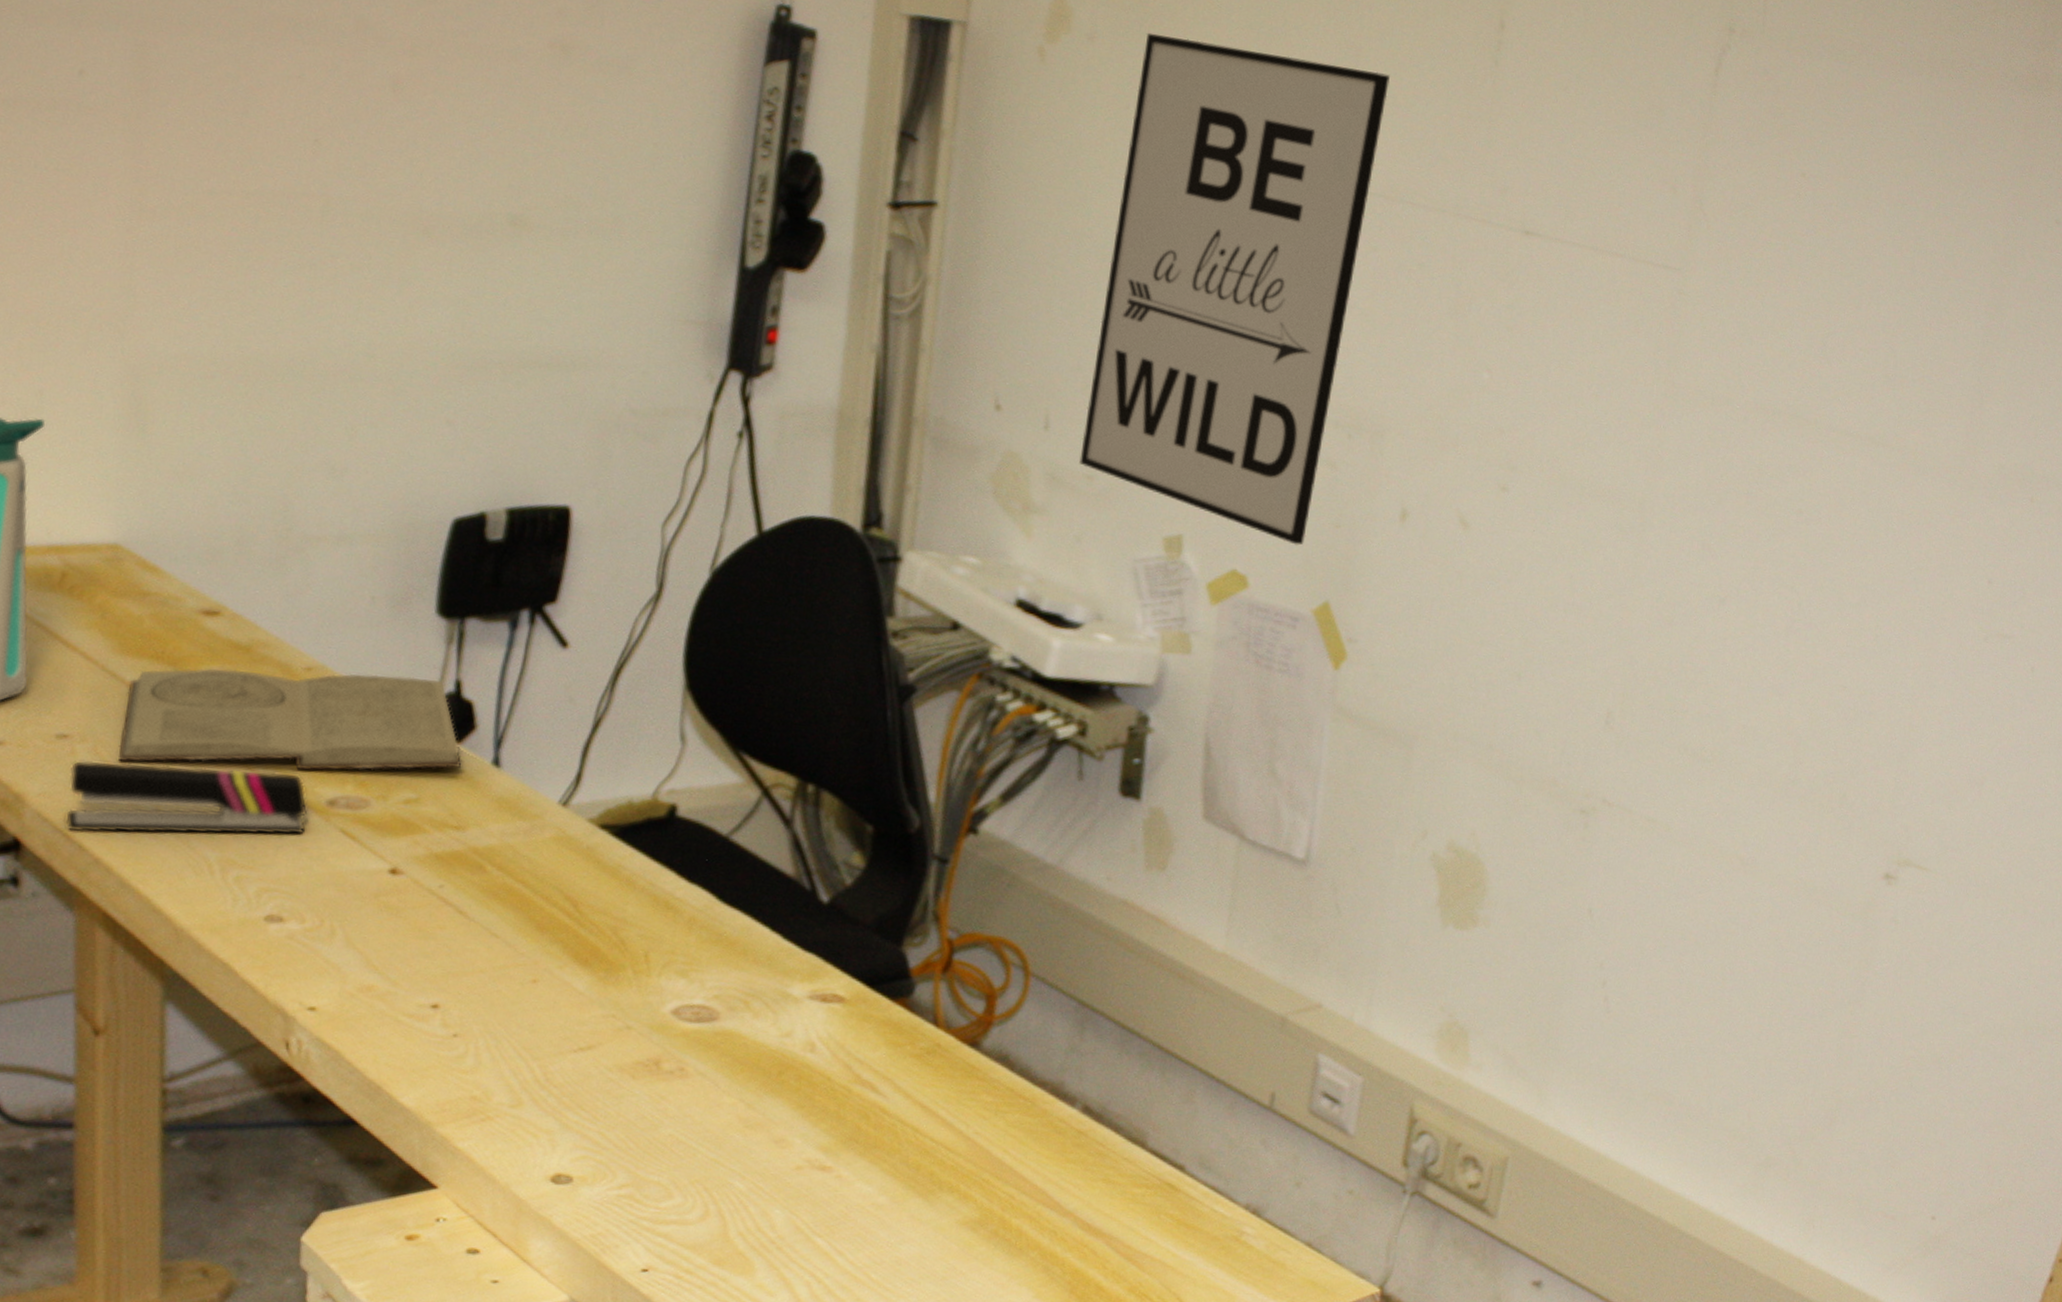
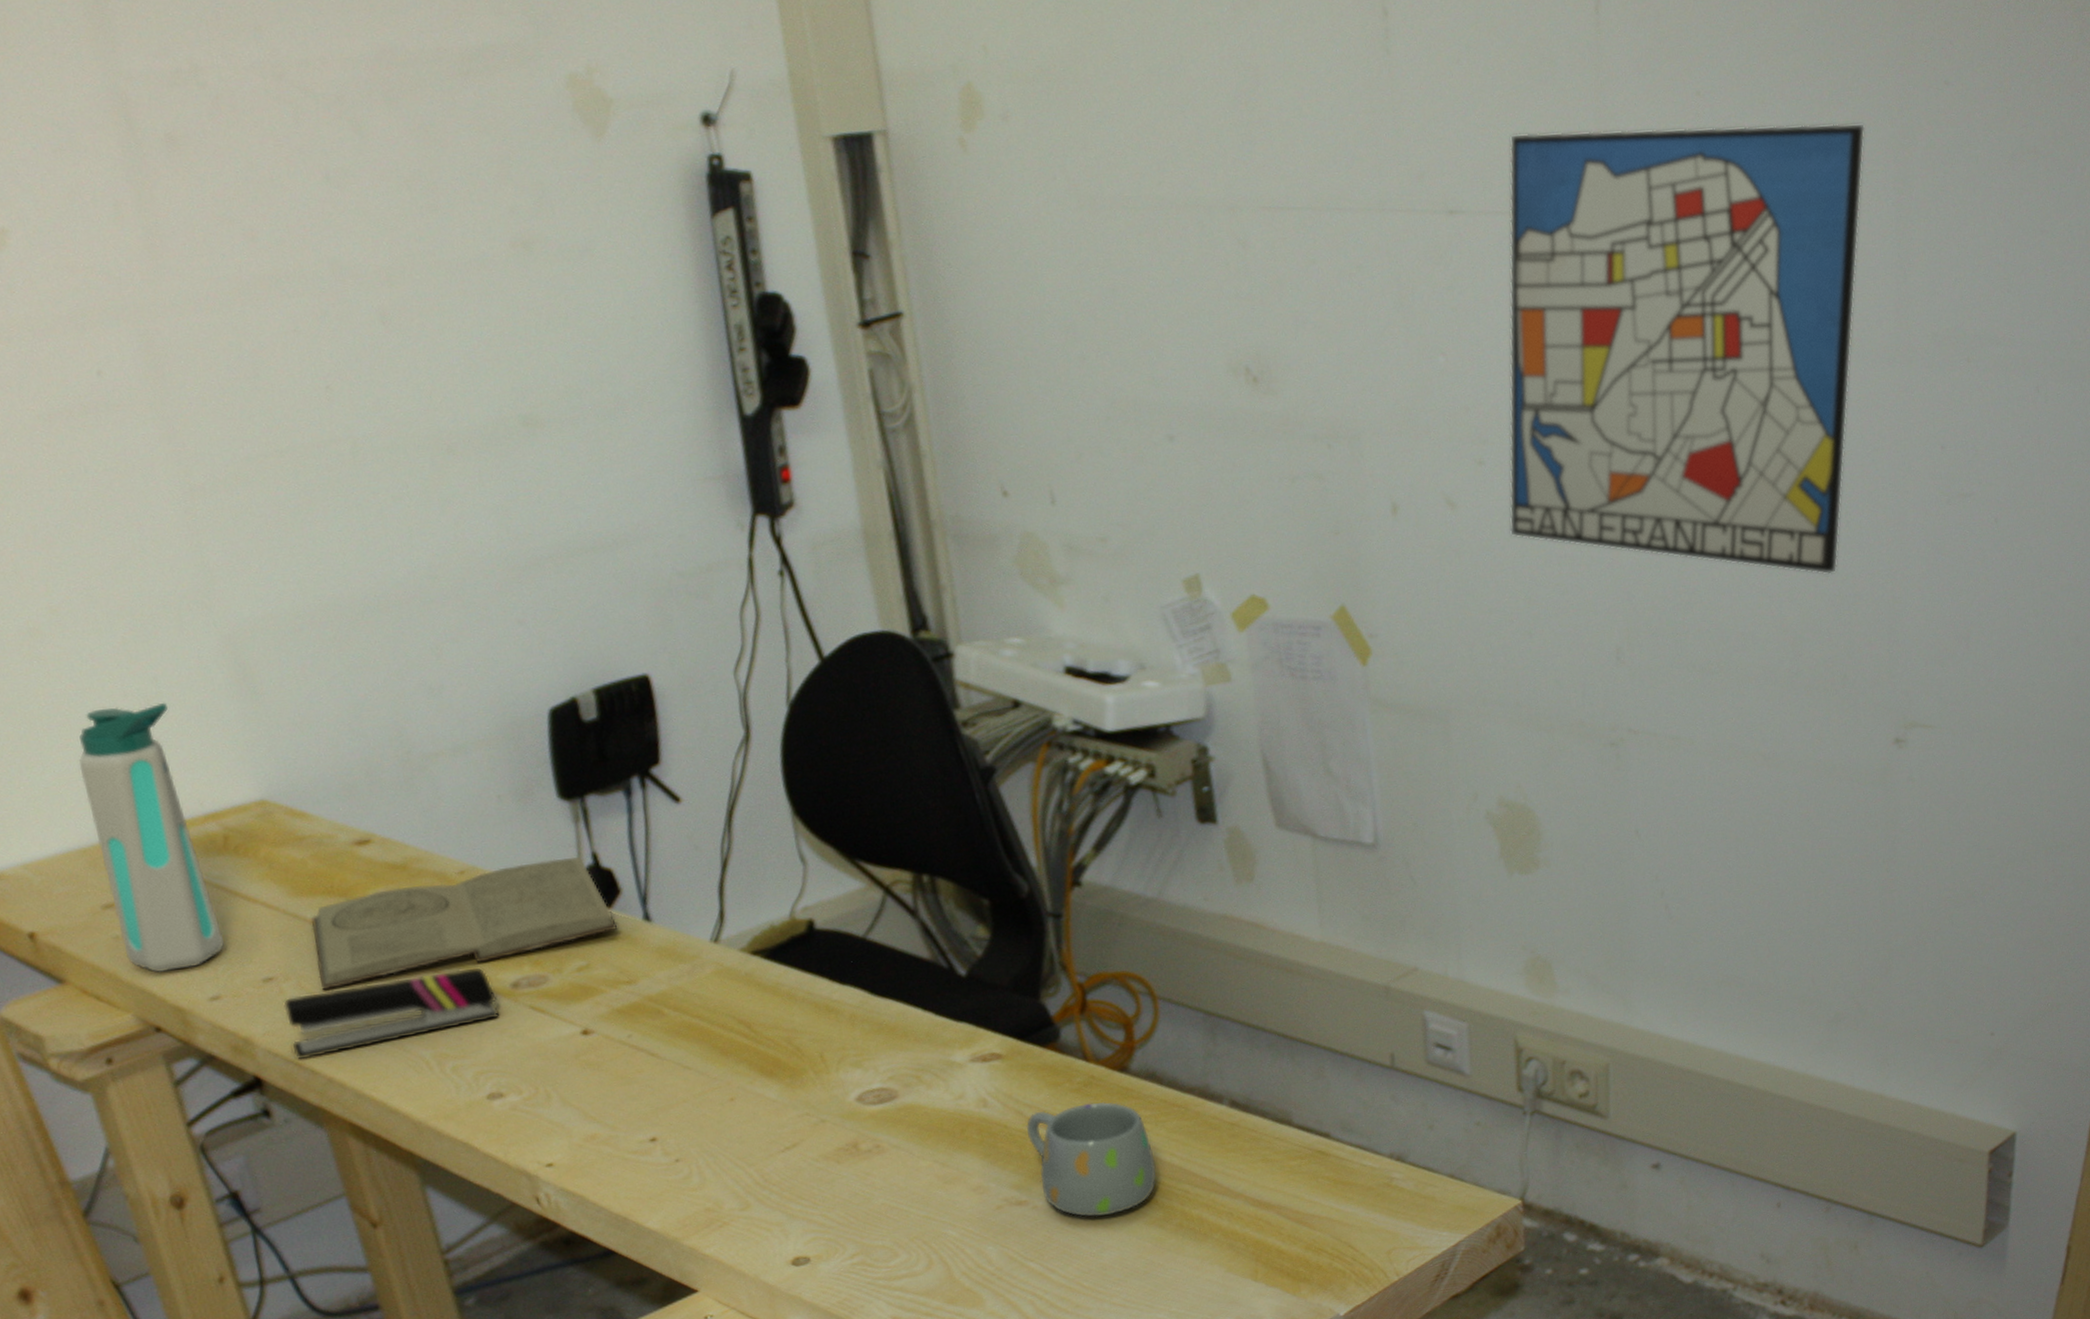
mug: none [851,1069,986,1204] -> present [1026,1101,1157,1217]
wall art: present [1079,32,1390,546] -> none [1055,87,1311,560]
wall art: none [1521,171,1967,686] -> present [1509,122,1865,575]

